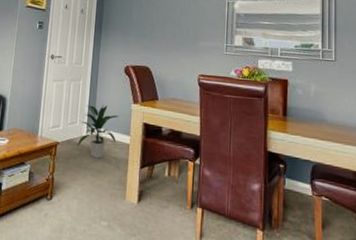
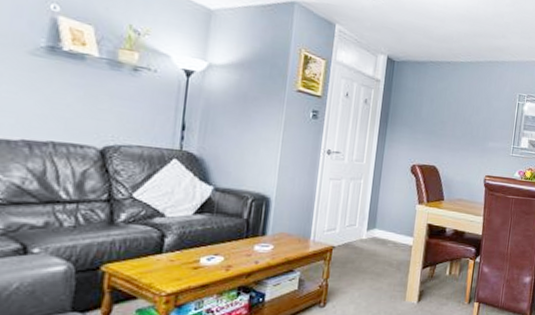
indoor plant: present [78,104,119,159] -> none [356,205,403,262]

